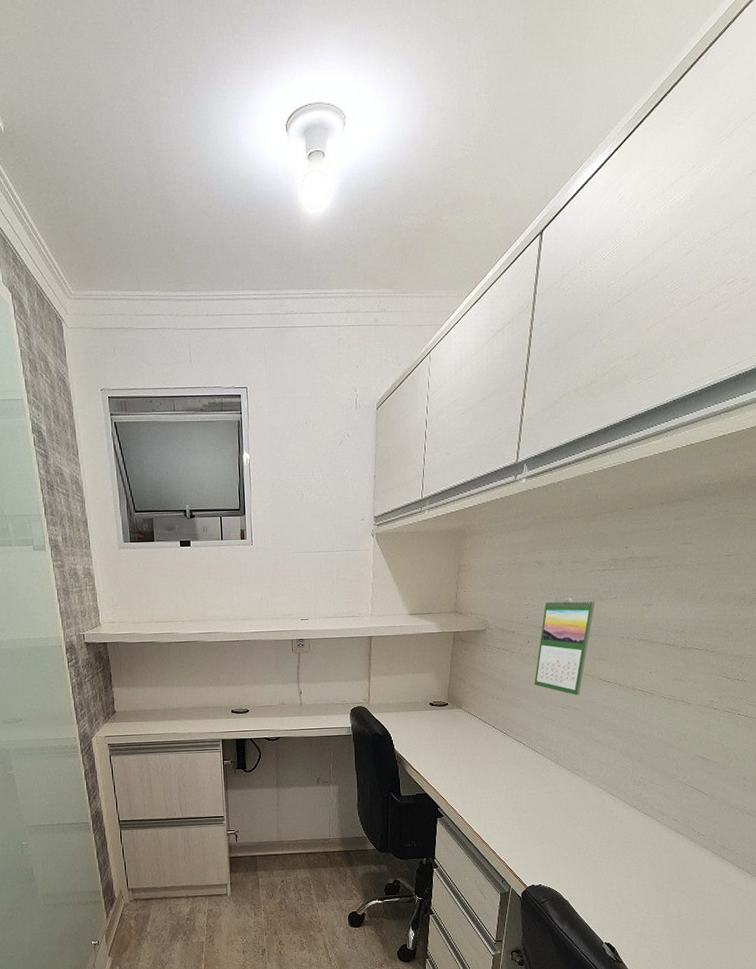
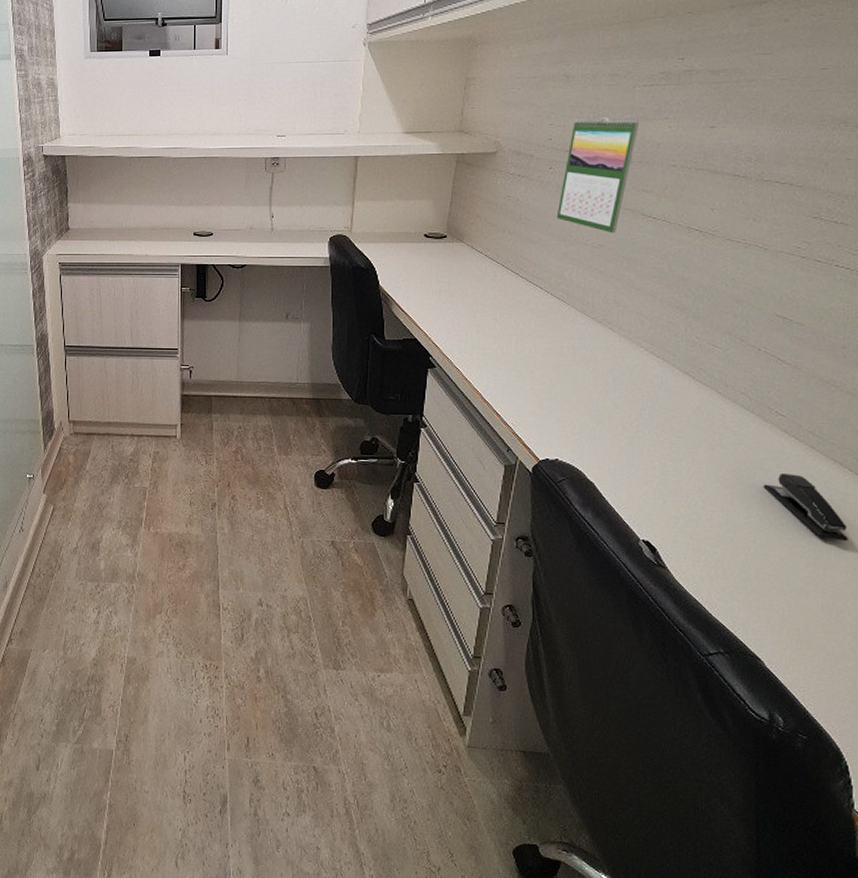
stapler: none [690,880,748,928] -> present [763,473,848,541]

